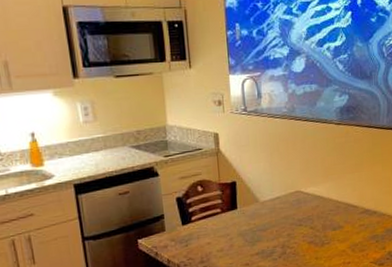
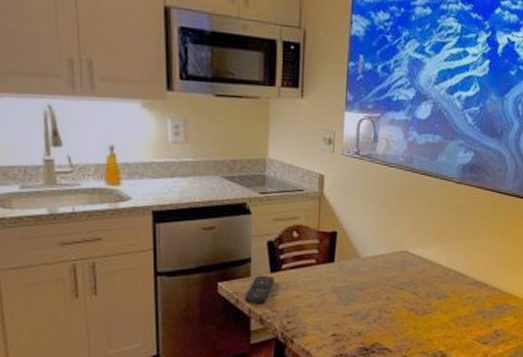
remote control: none [162,228,187,255] -> present [244,276,274,303]

